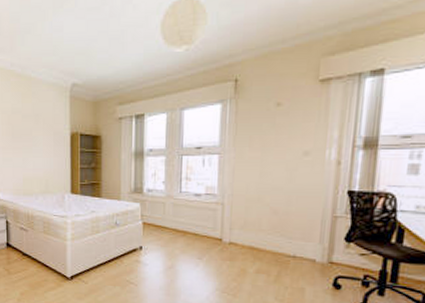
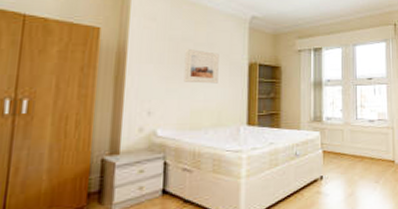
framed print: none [15,120,44,154] -> present [184,48,219,84]

